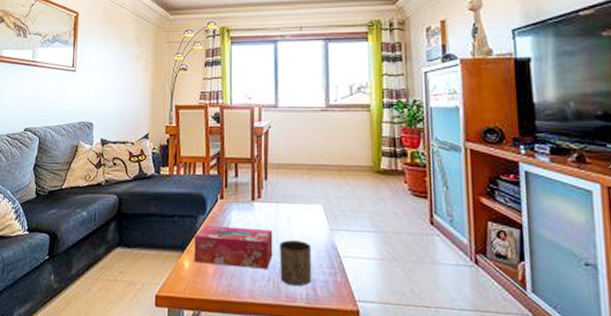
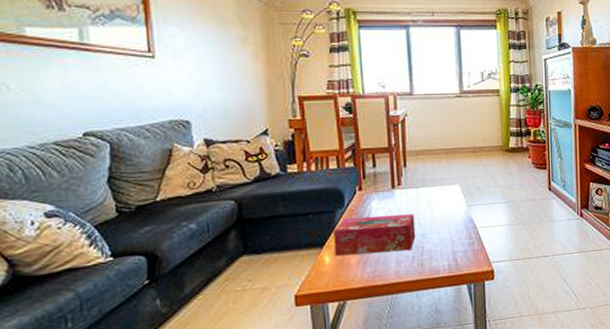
cup: present [279,240,312,287] -> none [421,219,453,261]

